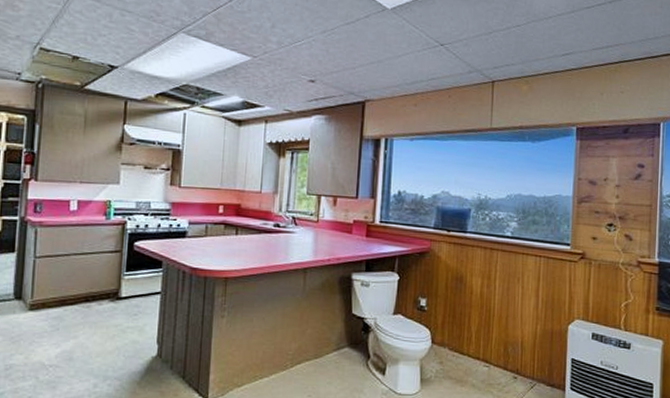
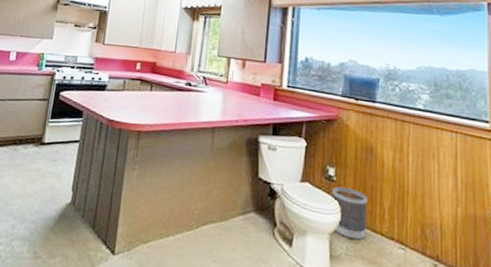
wastebasket: none [423,315,457,363] -> present [332,186,368,241]

